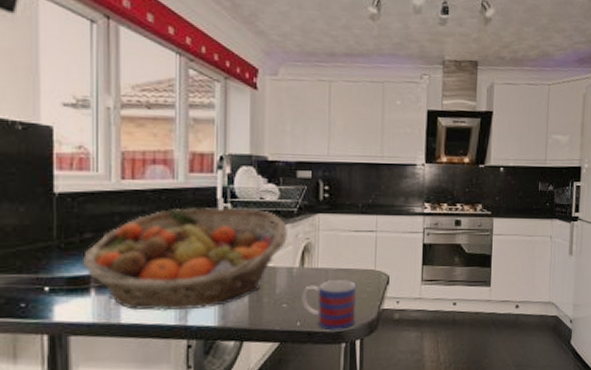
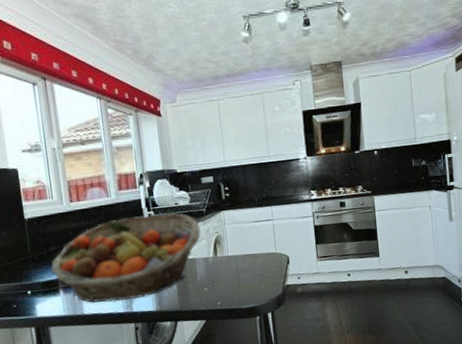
mug: present [301,280,357,331] -> none [218,263,266,307]

